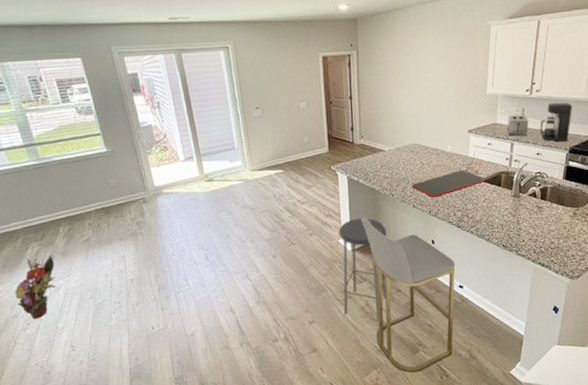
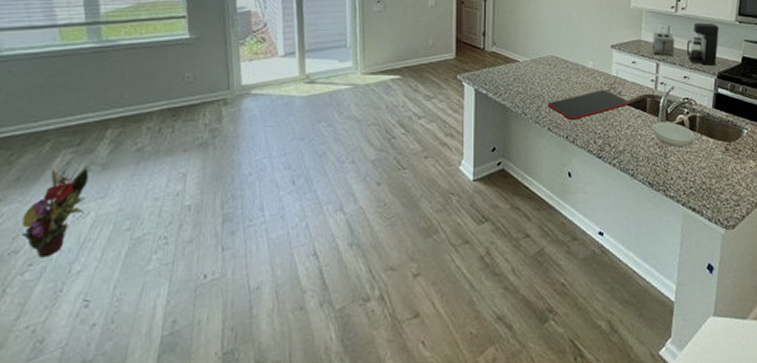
bar stool: present [338,218,387,322] -> none [458,140,516,278]
bar stool: present [361,217,455,373] -> none [488,139,595,351]
bowl: none [507,193,545,215] -> present [652,122,694,147]

